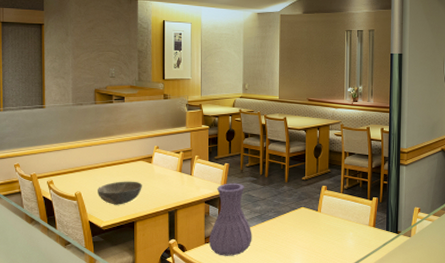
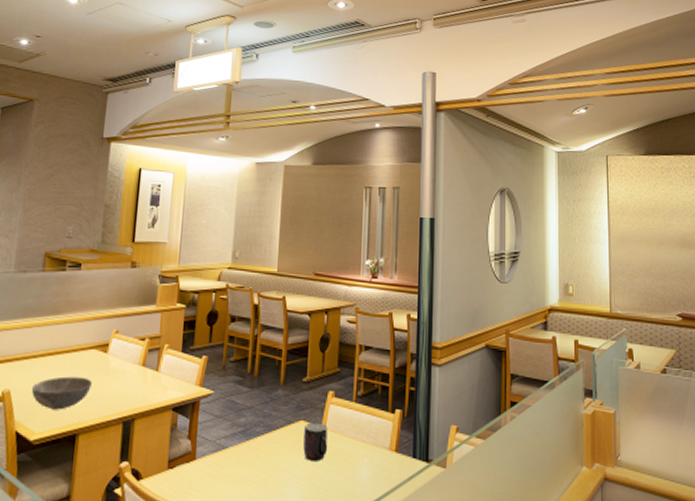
vase: present [209,183,252,256] -> none [173,383,233,489]
mug: none [305,208,323,235] -> present [303,422,328,461]

